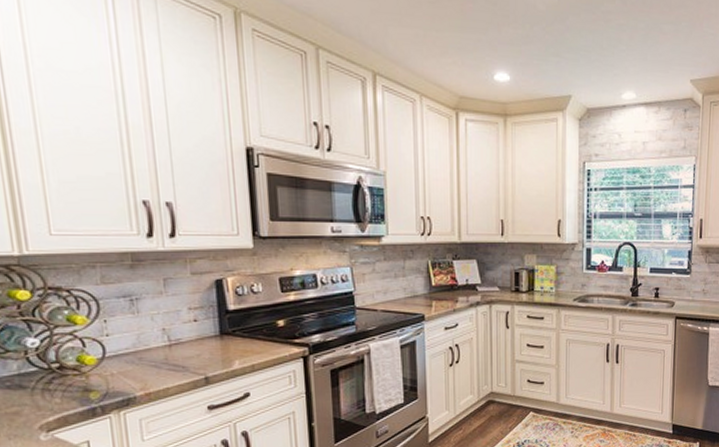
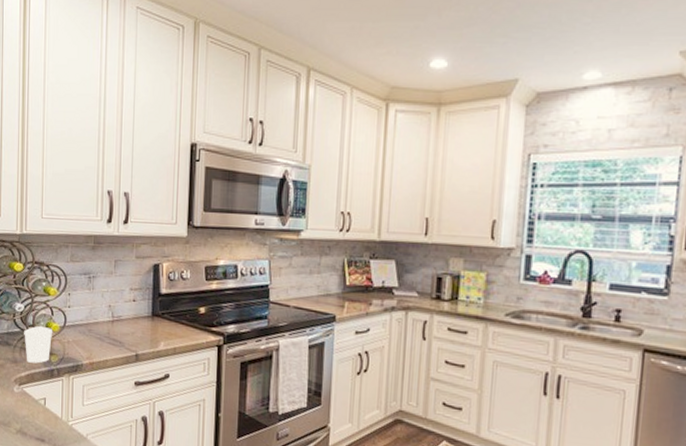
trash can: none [44,360,89,405] -> present [24,325,53,364]

